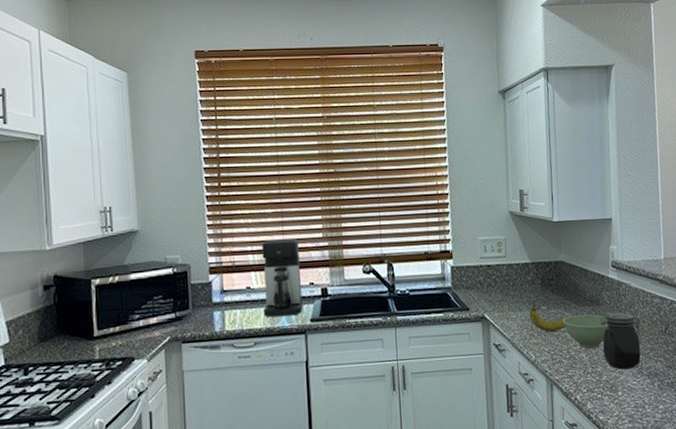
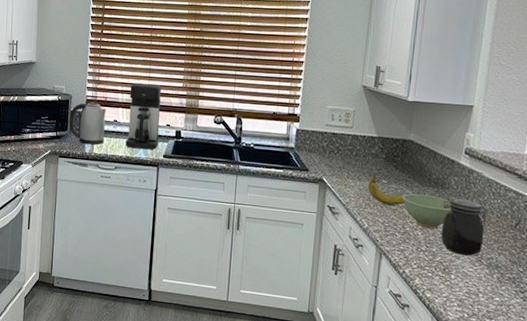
kettle: none [191,269,238,321] -> present [69,102,107,145]

